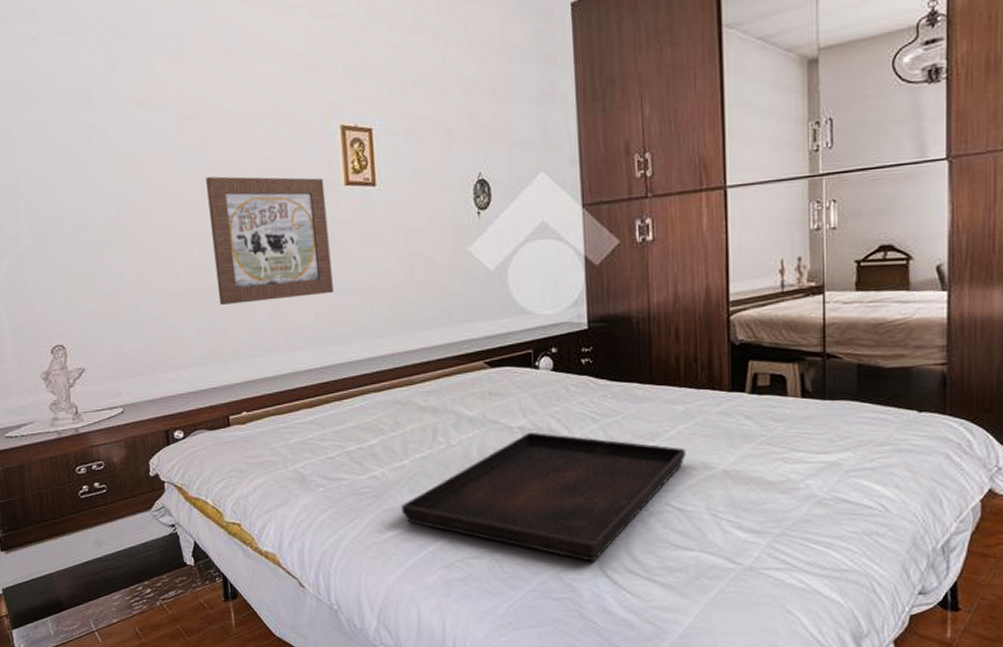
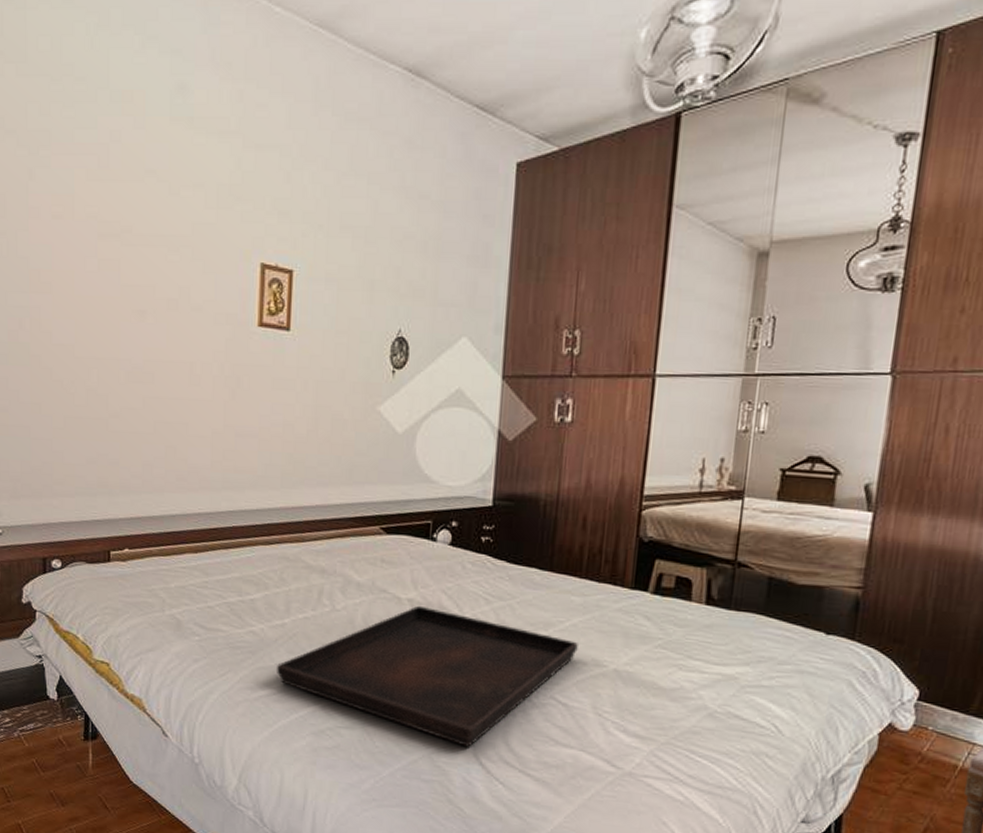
wall art: present [206,176,334,305] -> none [114,301,236,437]

